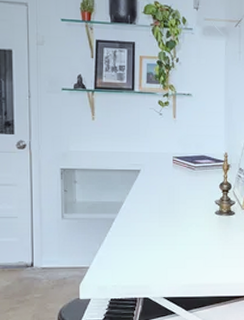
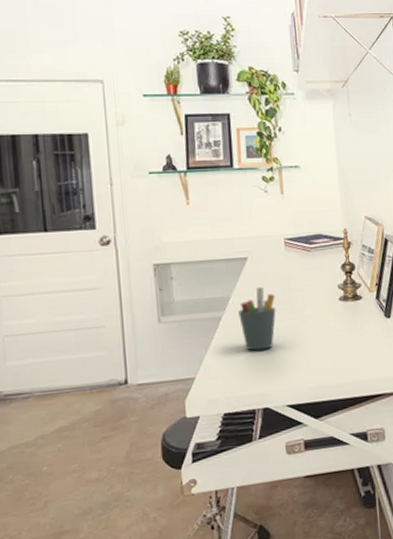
pen holder: none [129,196,161,249] -> present [238,286,276,351]

